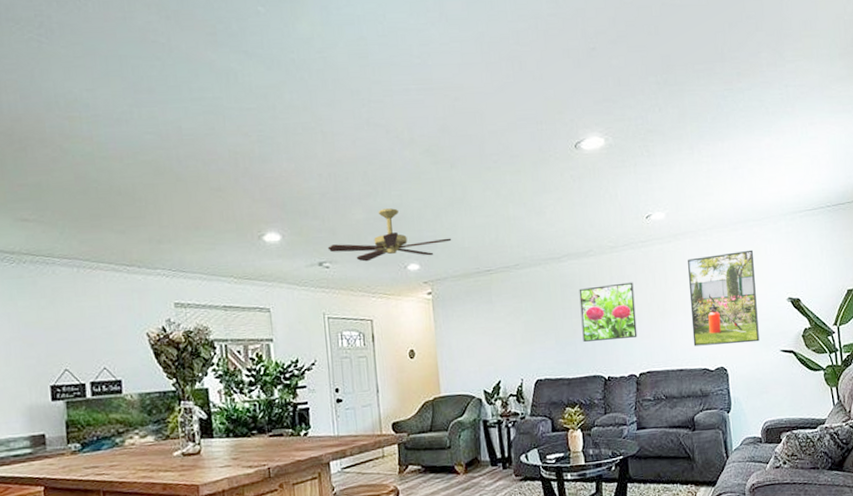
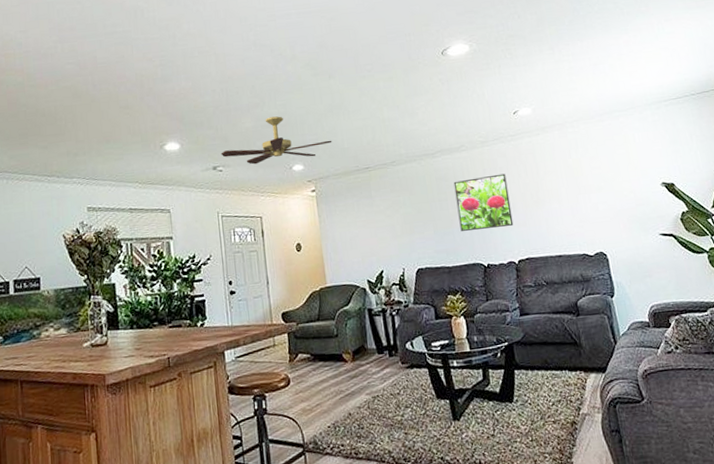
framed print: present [688,249,760,347] -> none [557,138,637,233]

